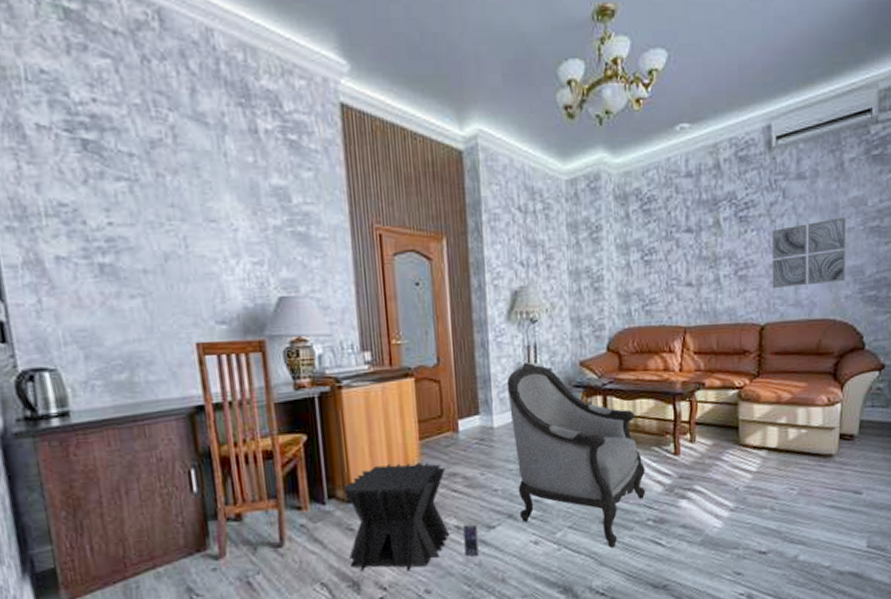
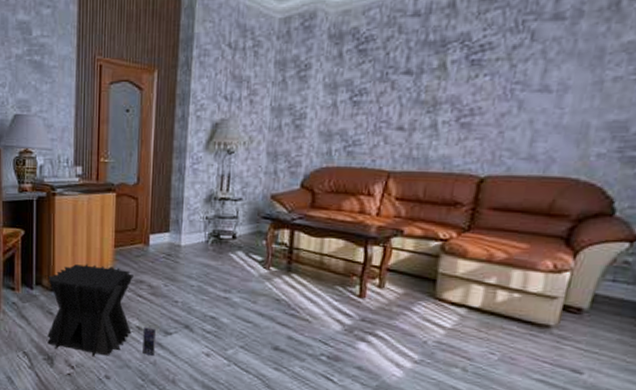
armchair: present [506,362,646,548] -> none [195,190,326,374]
wall art: present [771,217,846,289] -> none [500,65,613,140]

